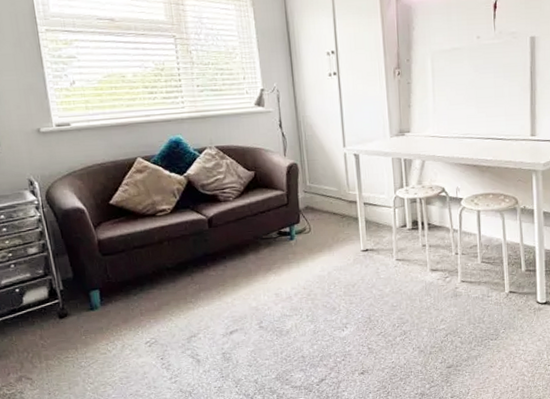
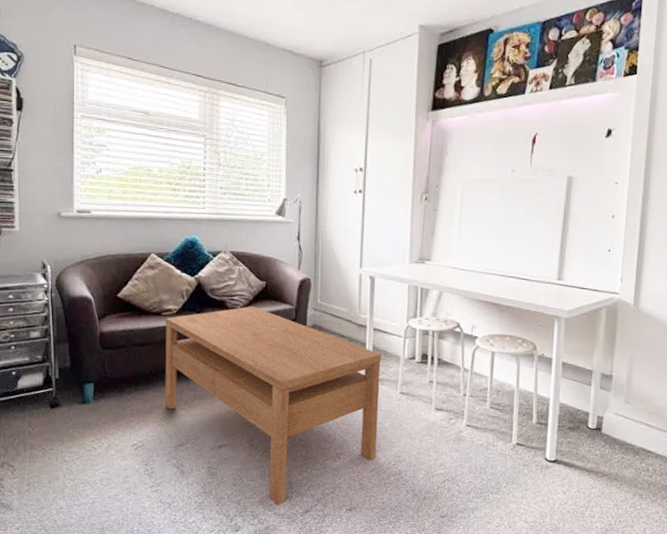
coffee table: none [160,196,381,379] -> present [164,306,382,506]

